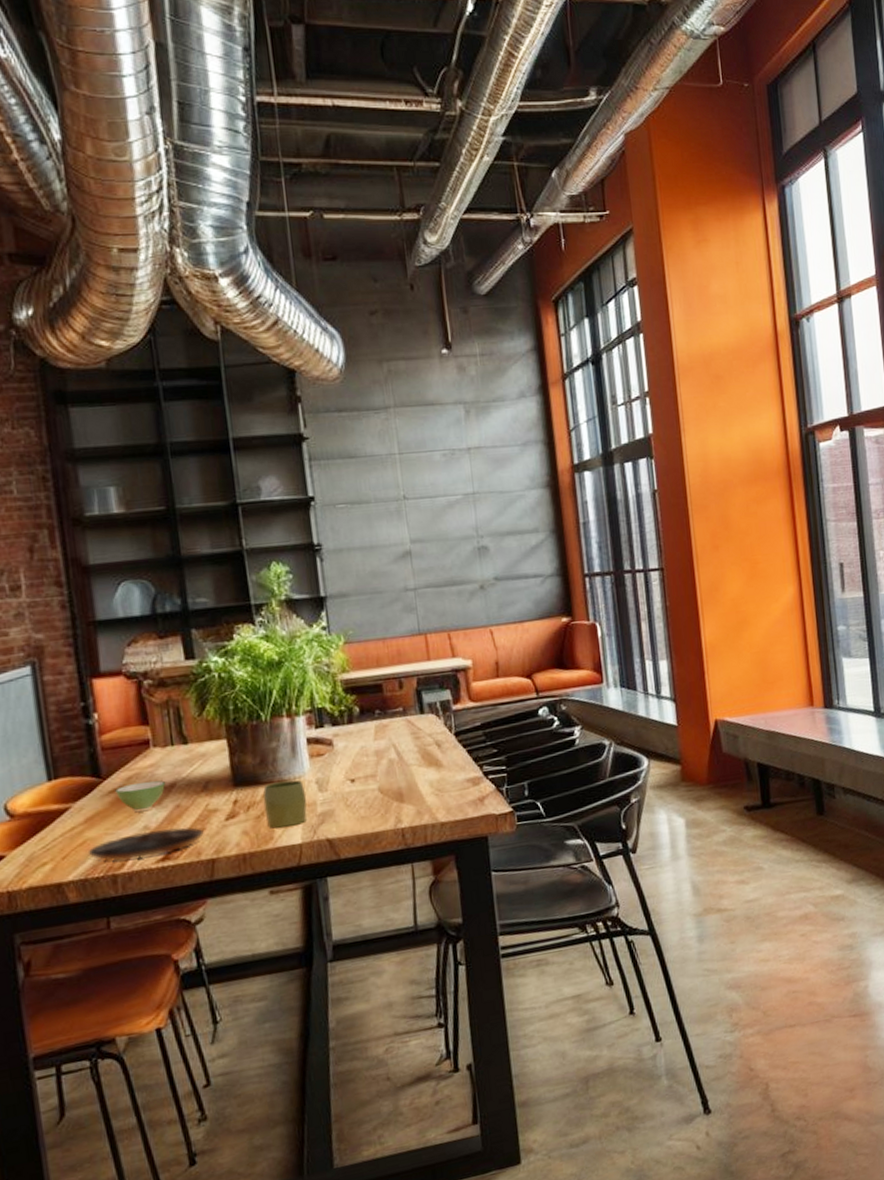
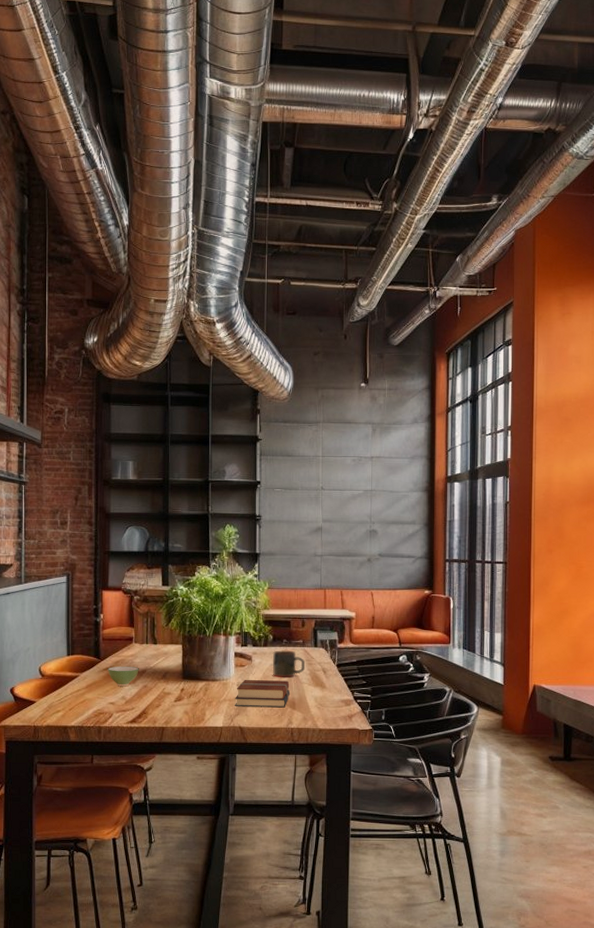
plate: present [87,826,204,861] -> none [85,700,159,718]
mug: present [262,779,307,829] -> none [200,680,230,713]
books: none [315,765,395,812] -> present [235,679,291,708]
mug: none [361,723,410,763] -> present [272,650,305,678]

